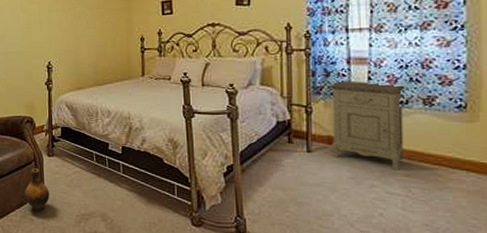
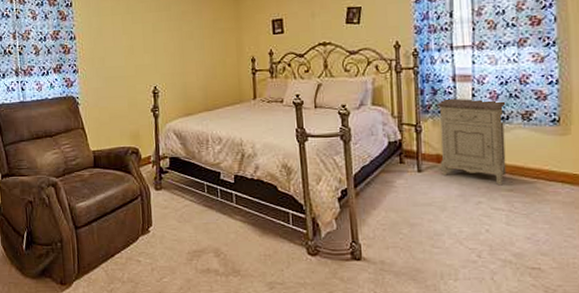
ceramic jug: present [24,168,50,211] -> none [130,204,158,251]

